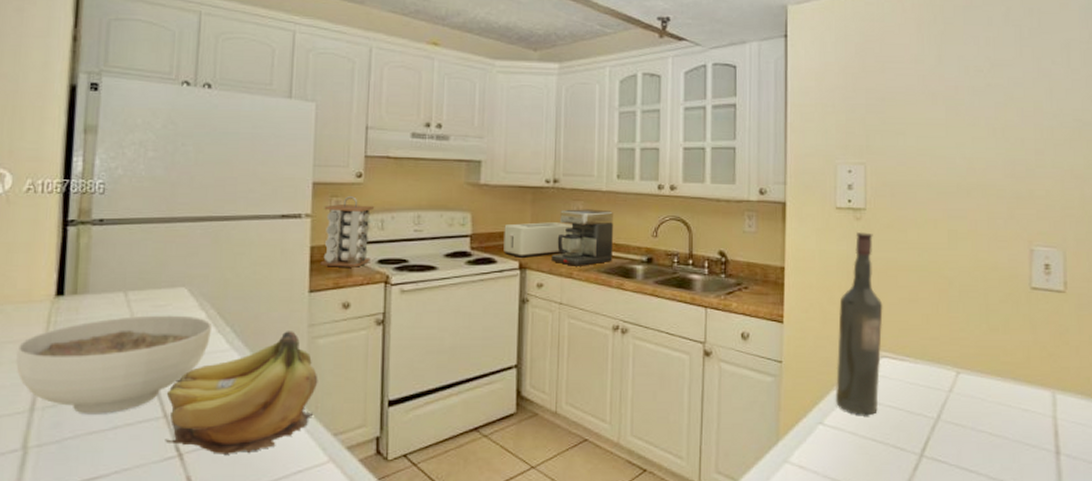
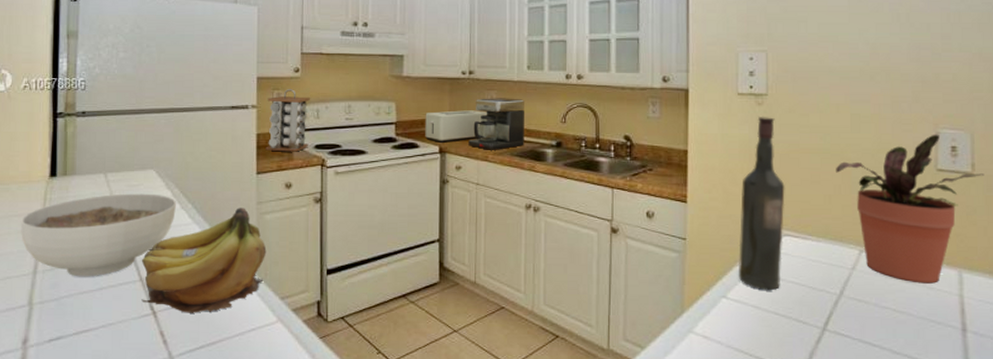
potted plant: none [933,251,1076,406] -> present [836,134,985,284]

